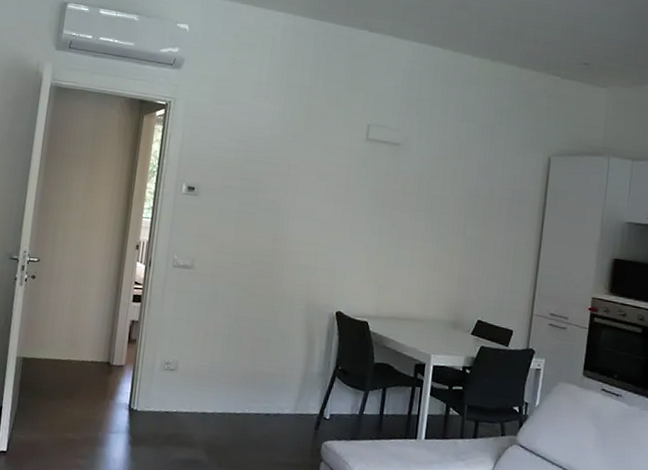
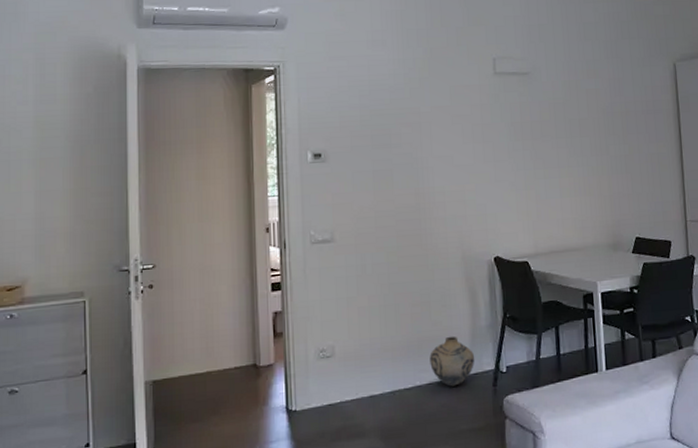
vase: none [260,375,303,421] -> present [429,336,475,387]

